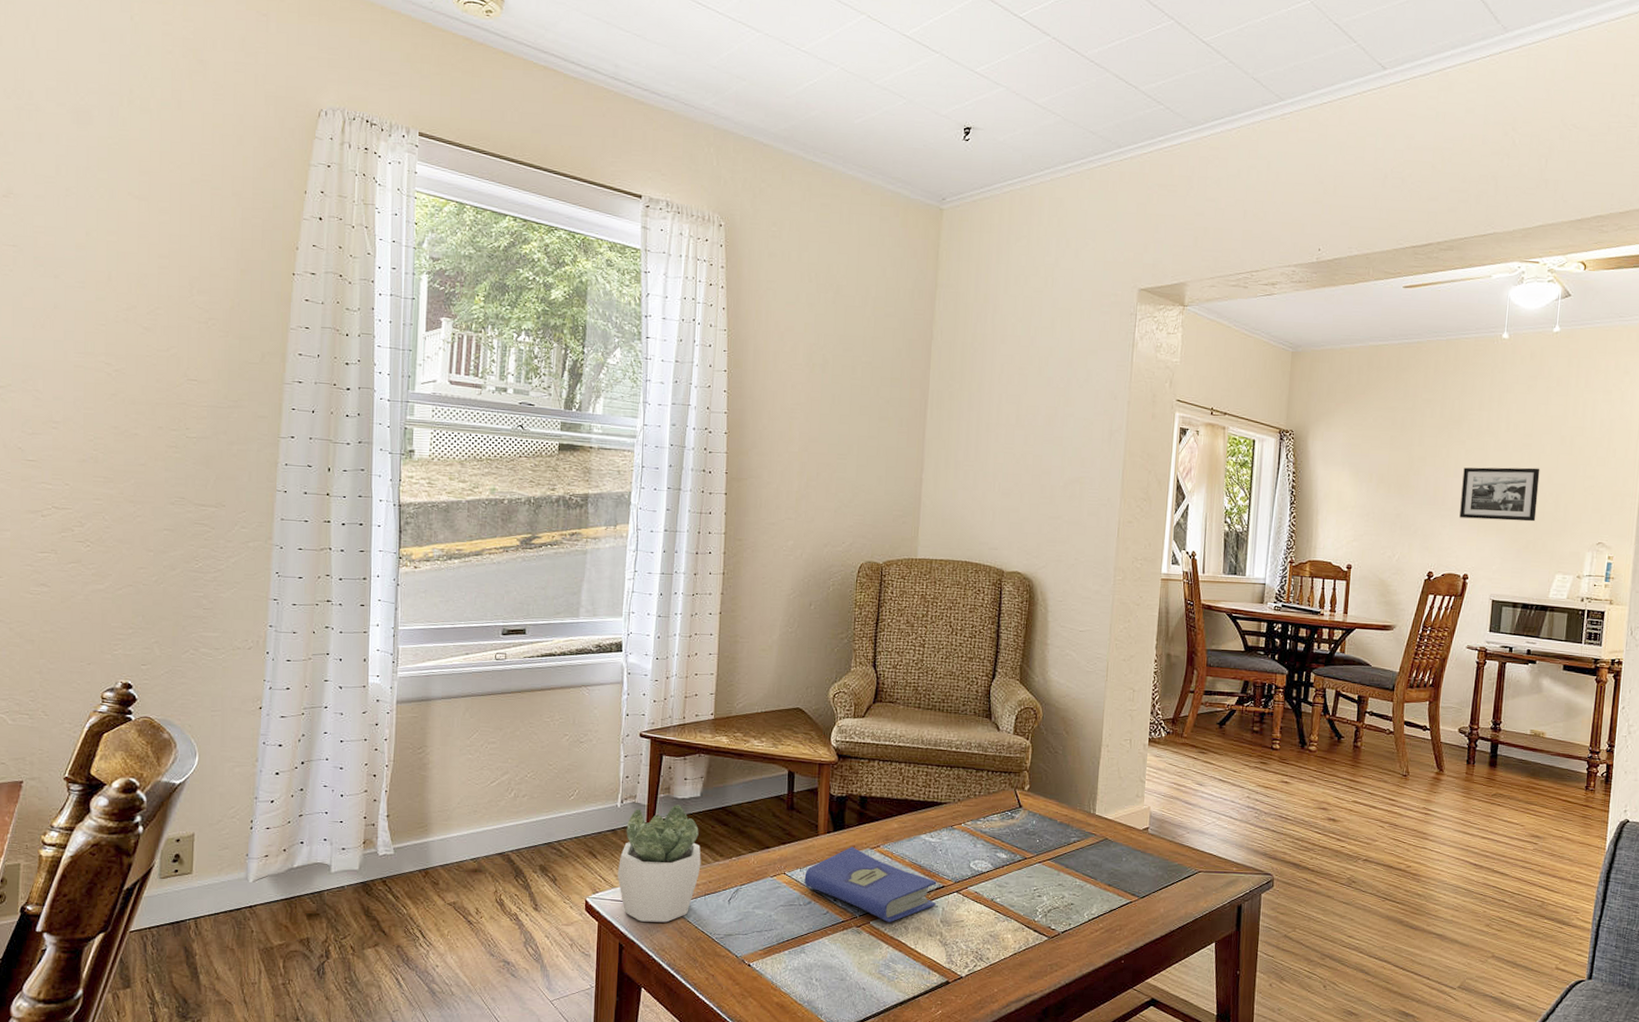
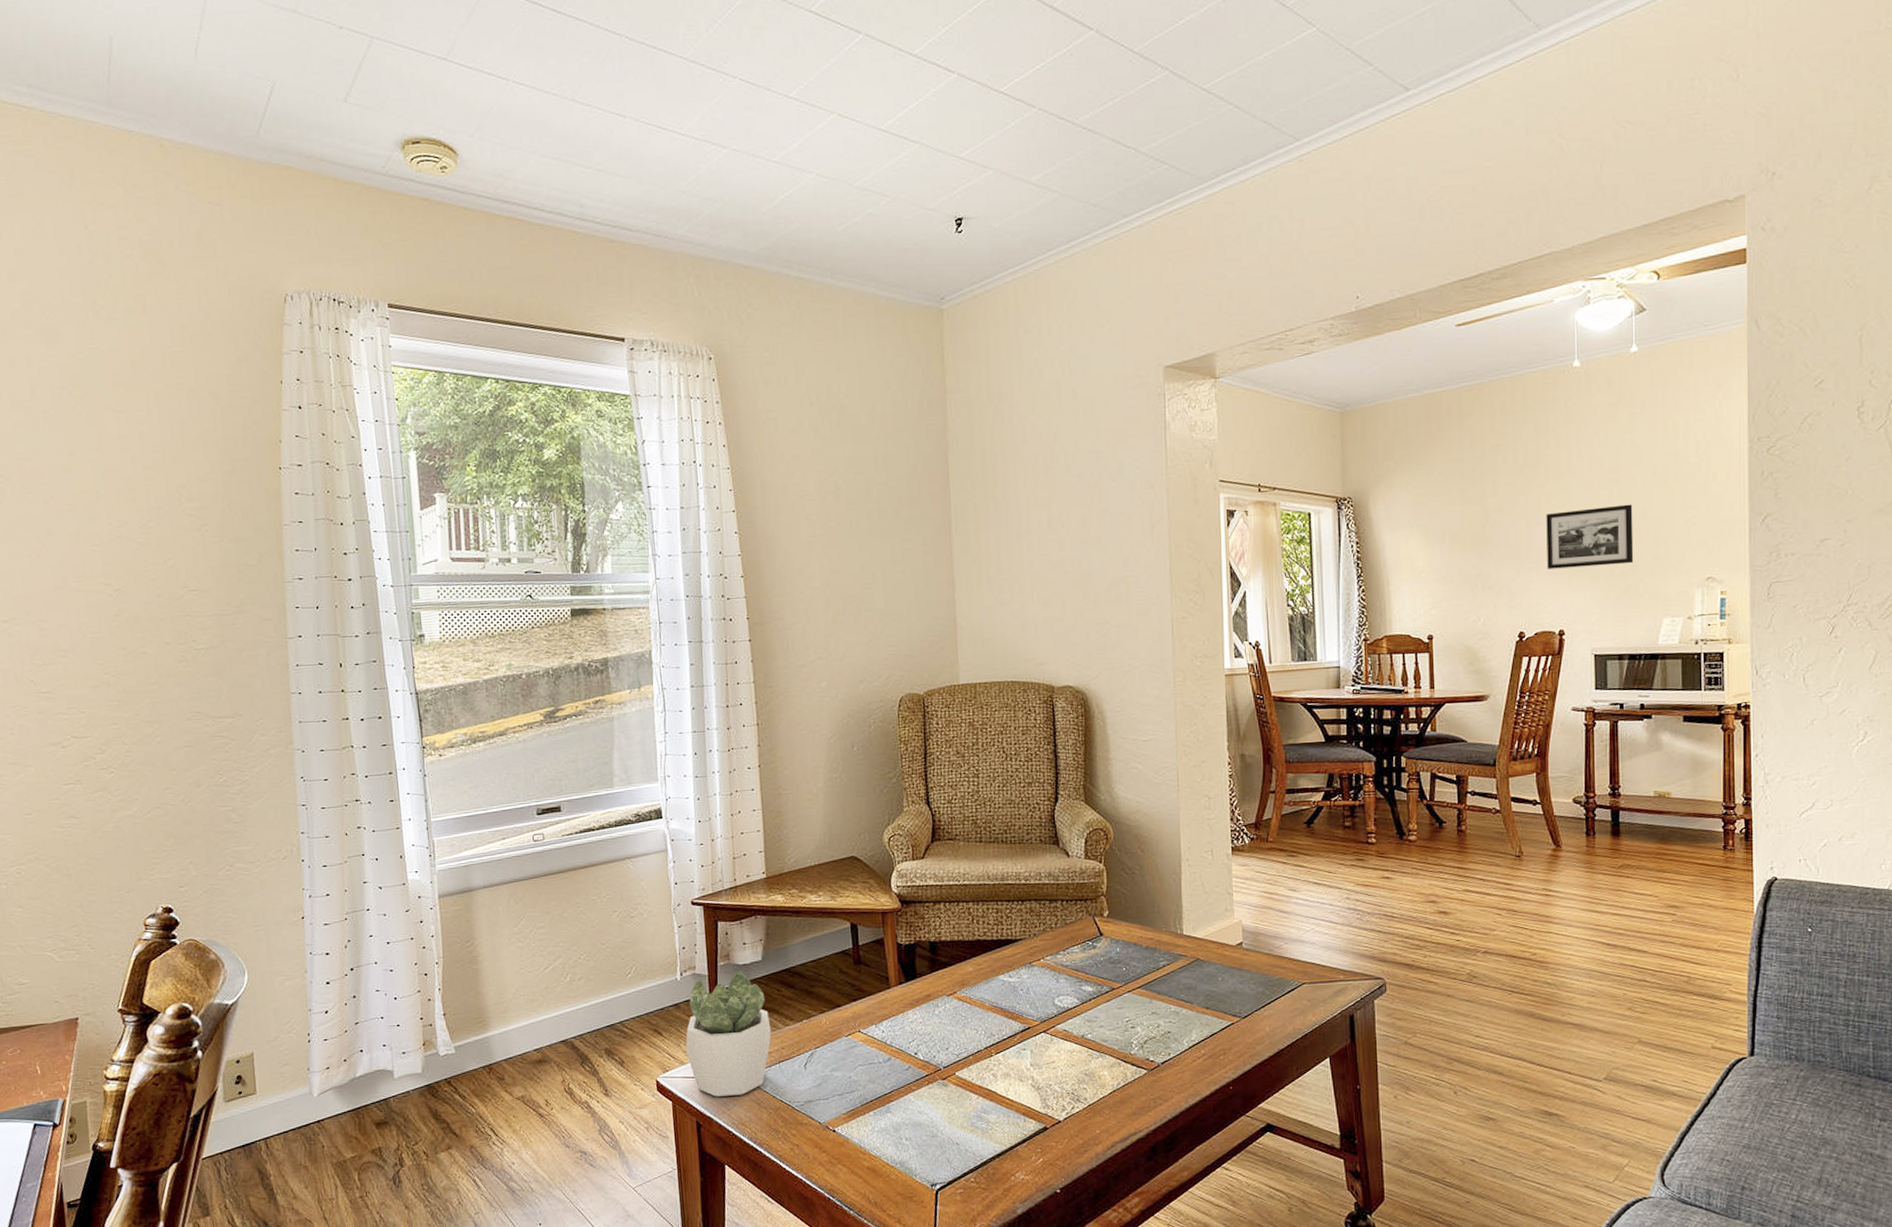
hardcover book: present [804,846,937,922] -> none [880,996,1023,1071]

